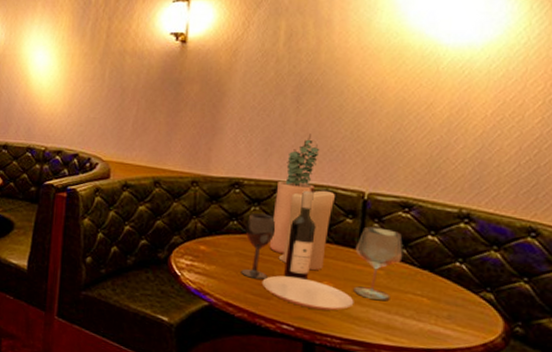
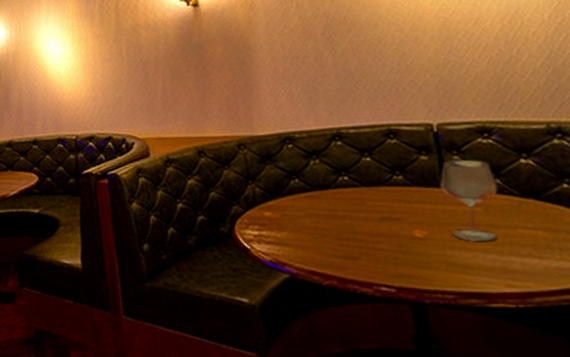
wine glass: present [241,213,276,280] -> none [308,166,349,239]
plate: present [261,275,354,311] -> none [343,230,458,264]
vase: present [269,134,320,255] -> none [332,73,374,207]
candle: present [278,187,335,271] -> none [351,128,410,220]
bottle: present [284,190,316,280] -> none [358,132,396,232]

